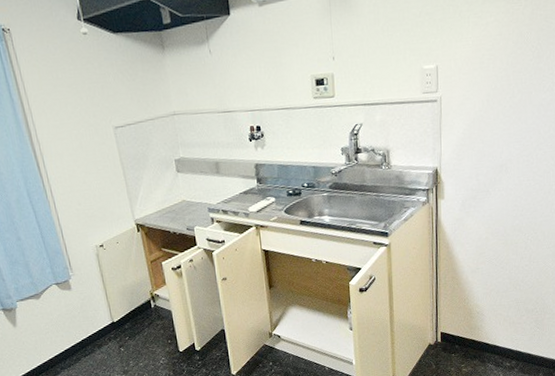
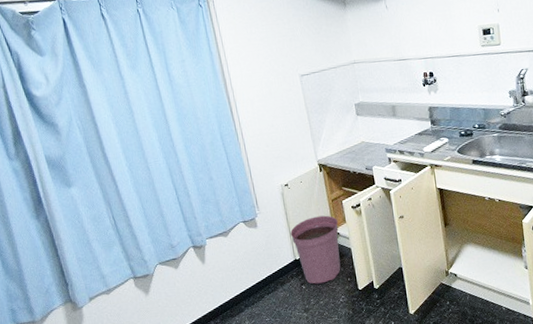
plant pot: none [107,277,161,347] -> present [290,215,341,284]

